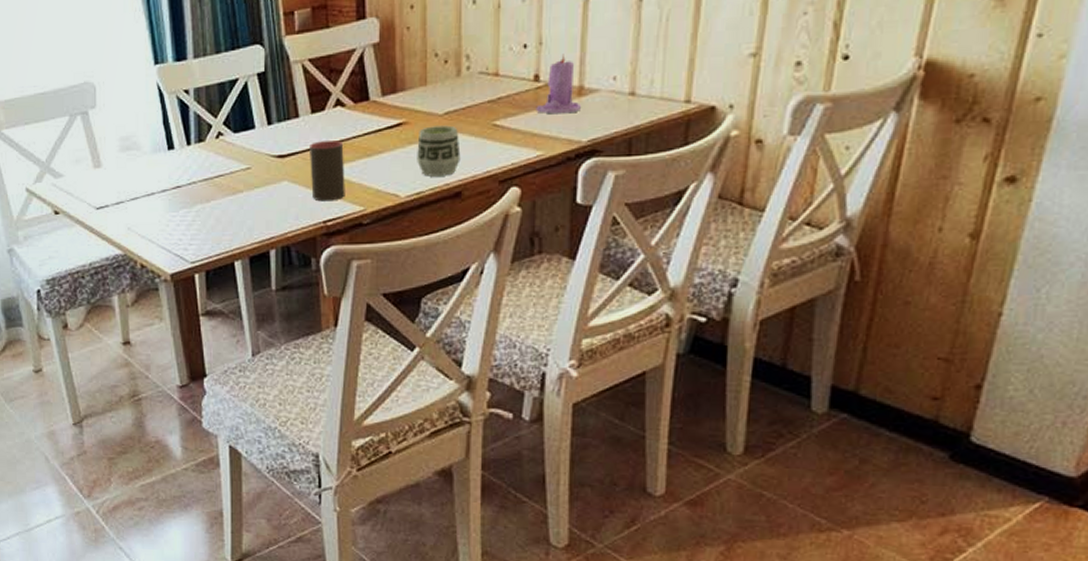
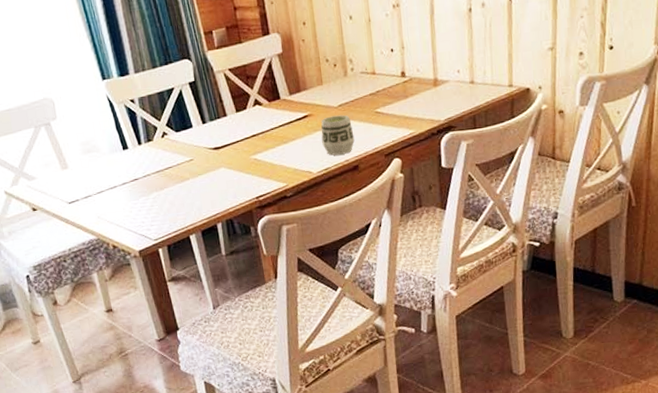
cup: present [310,140,345,202] -> none [238,132,271,182]
candle: present [536,53,581,114] -> none [405,54,437,101]

